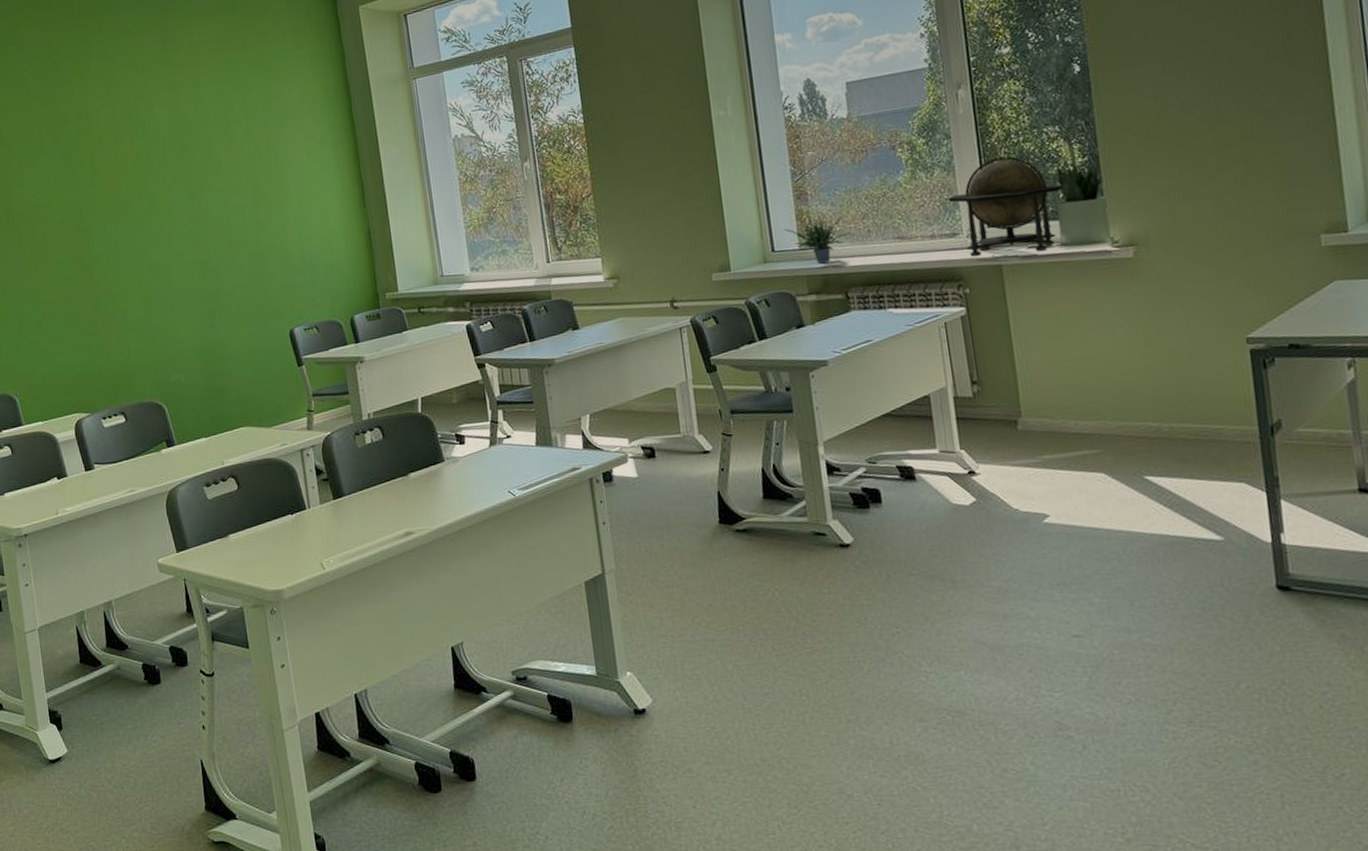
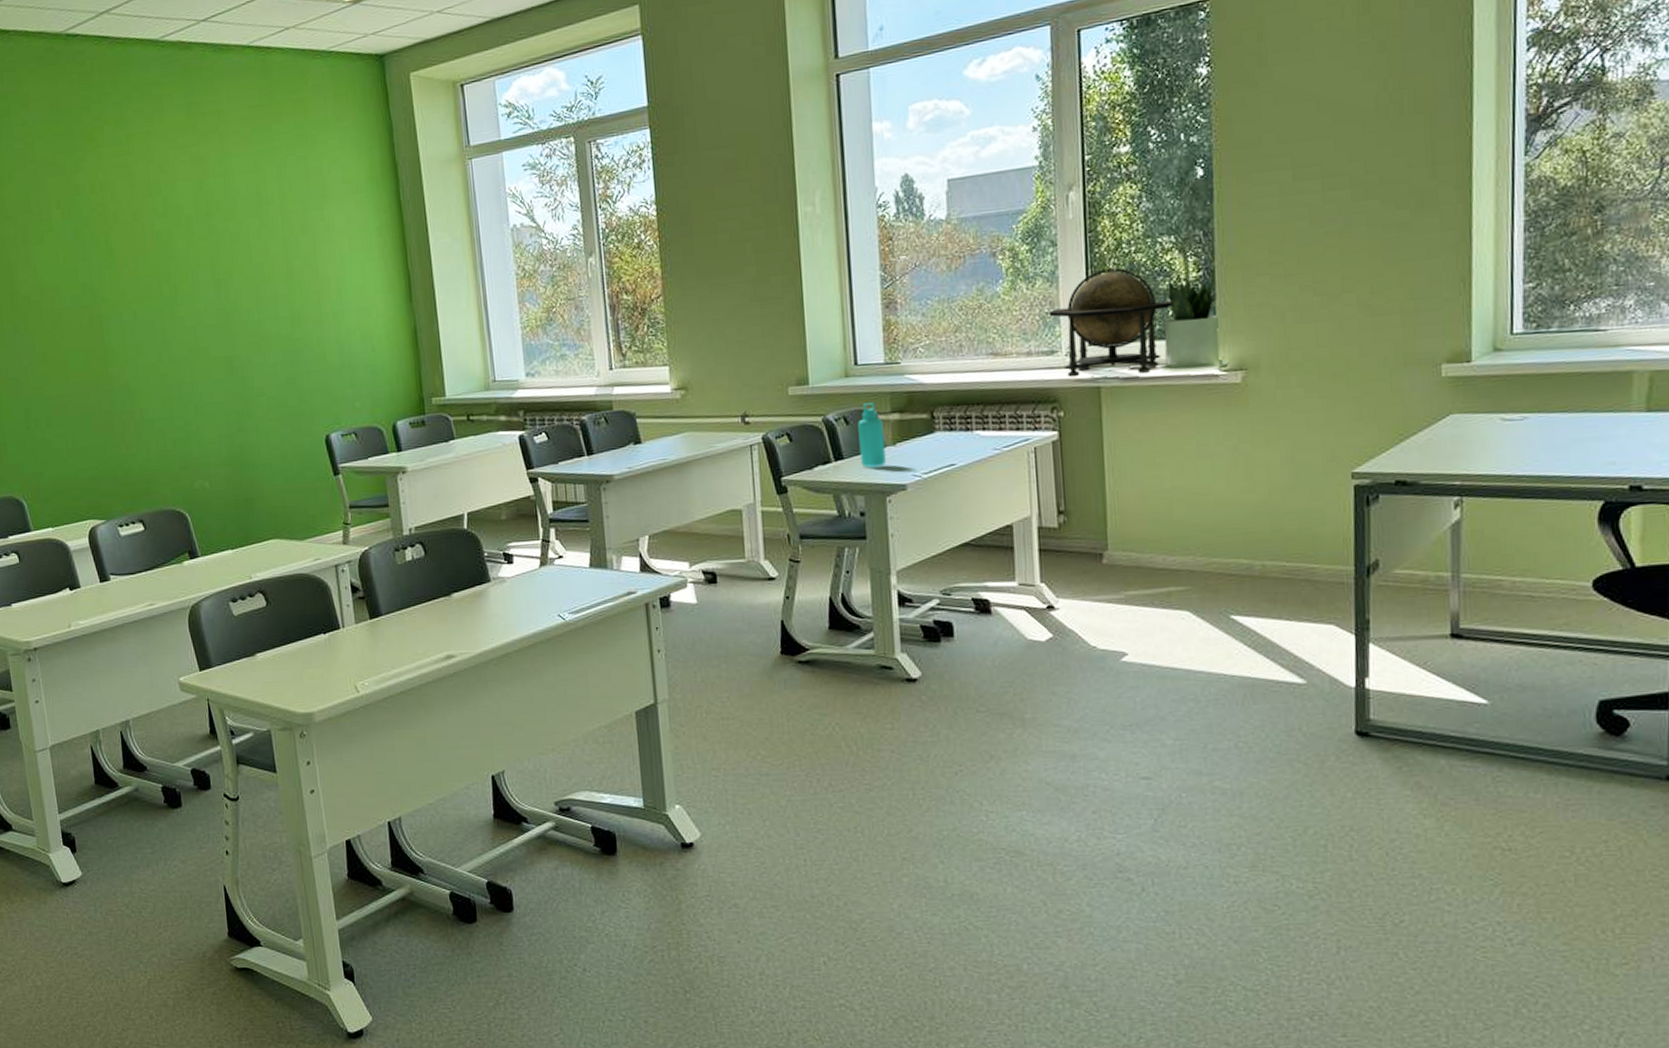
water bottle: none [778,285,807,346] -> present [858,403,886,468]
potted plant: present [784,211,851,264] -> none [869,321,941,380]

